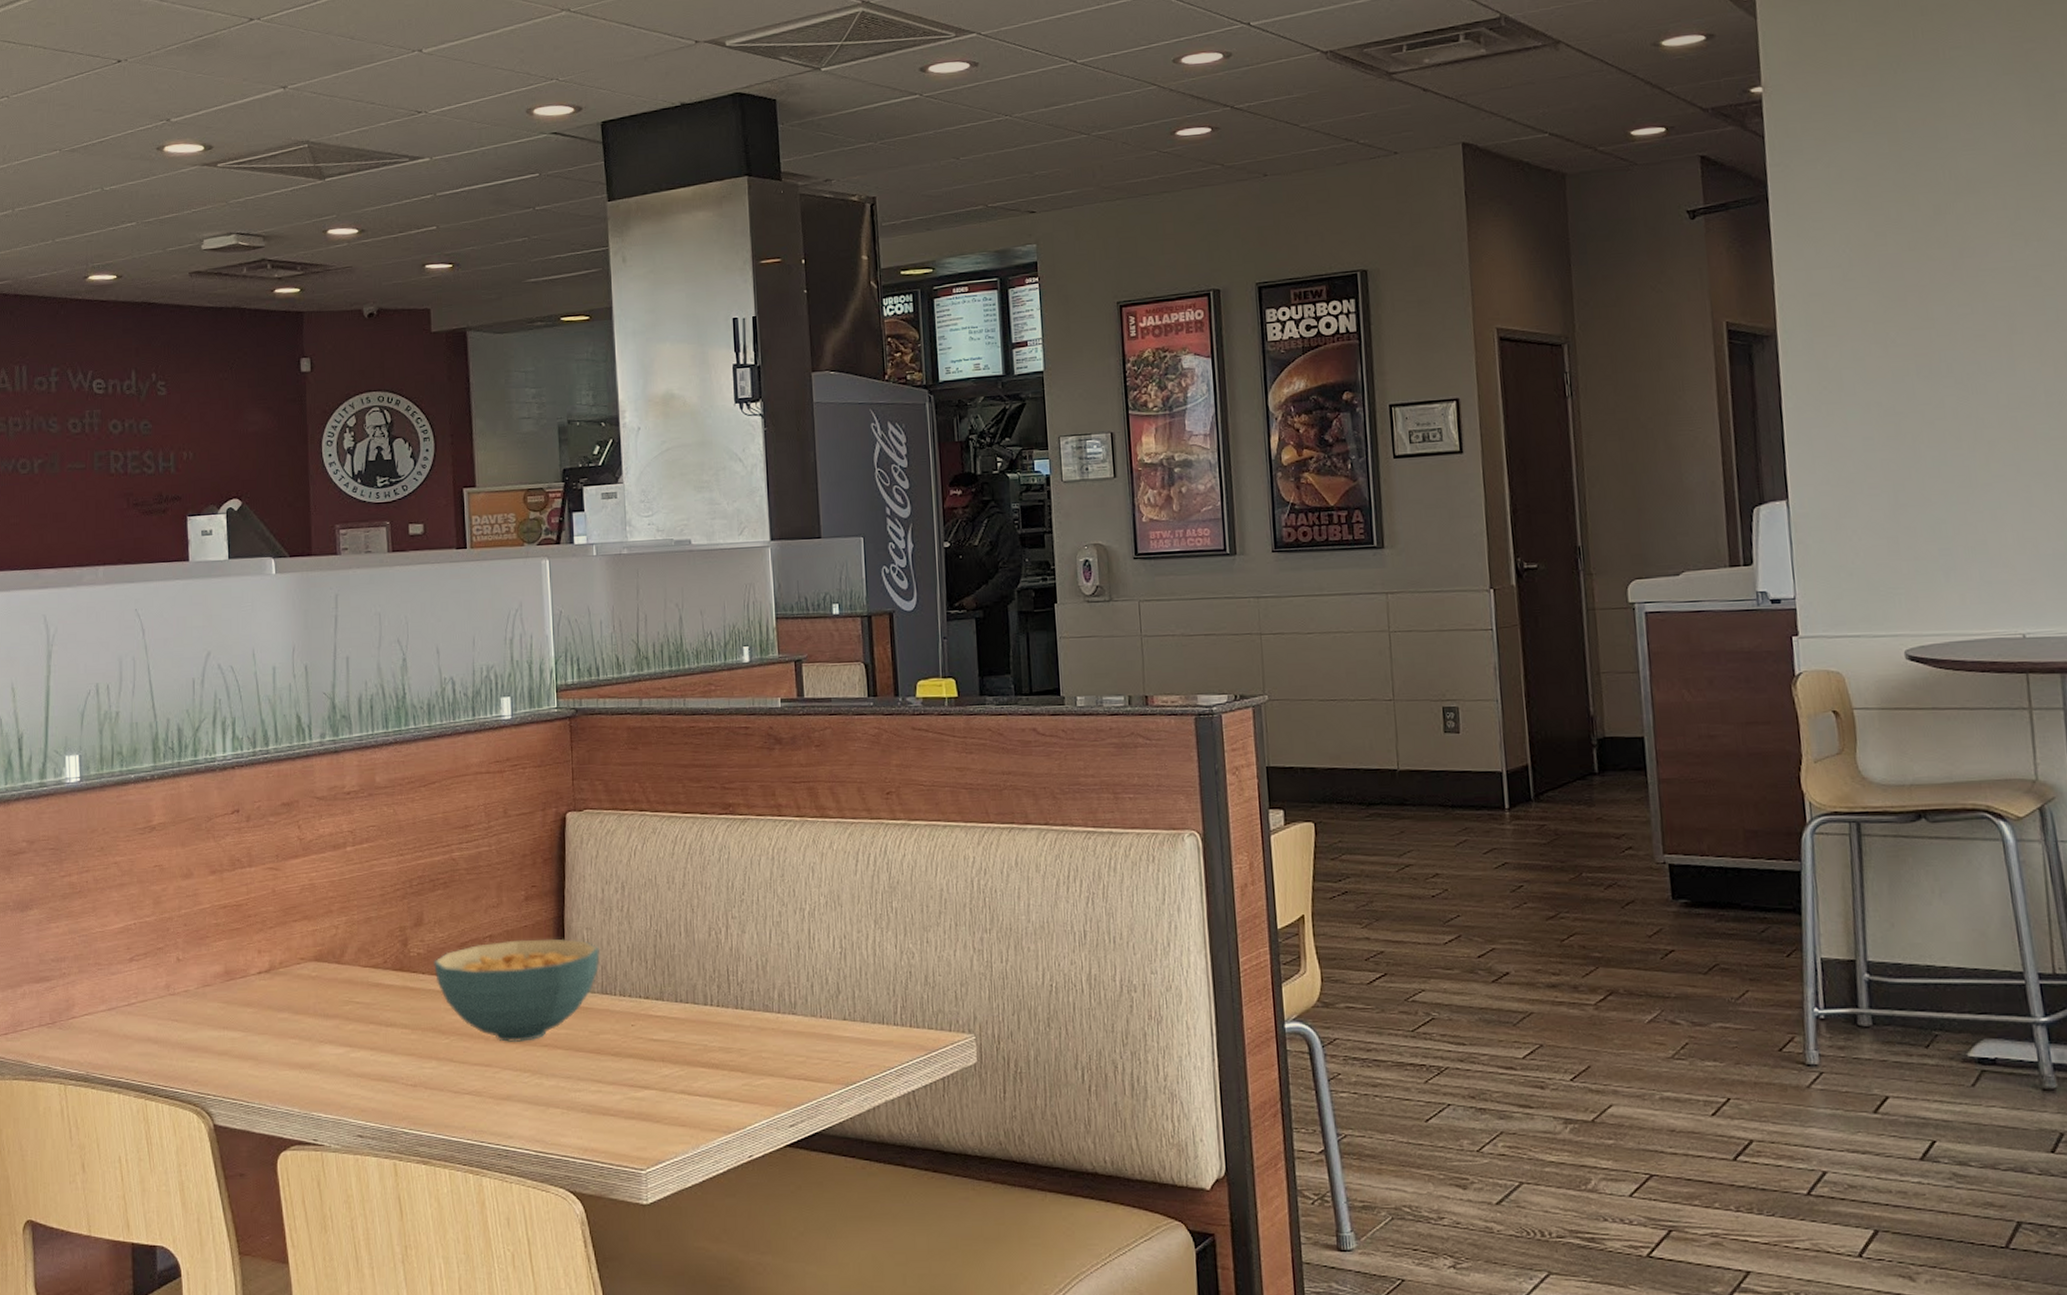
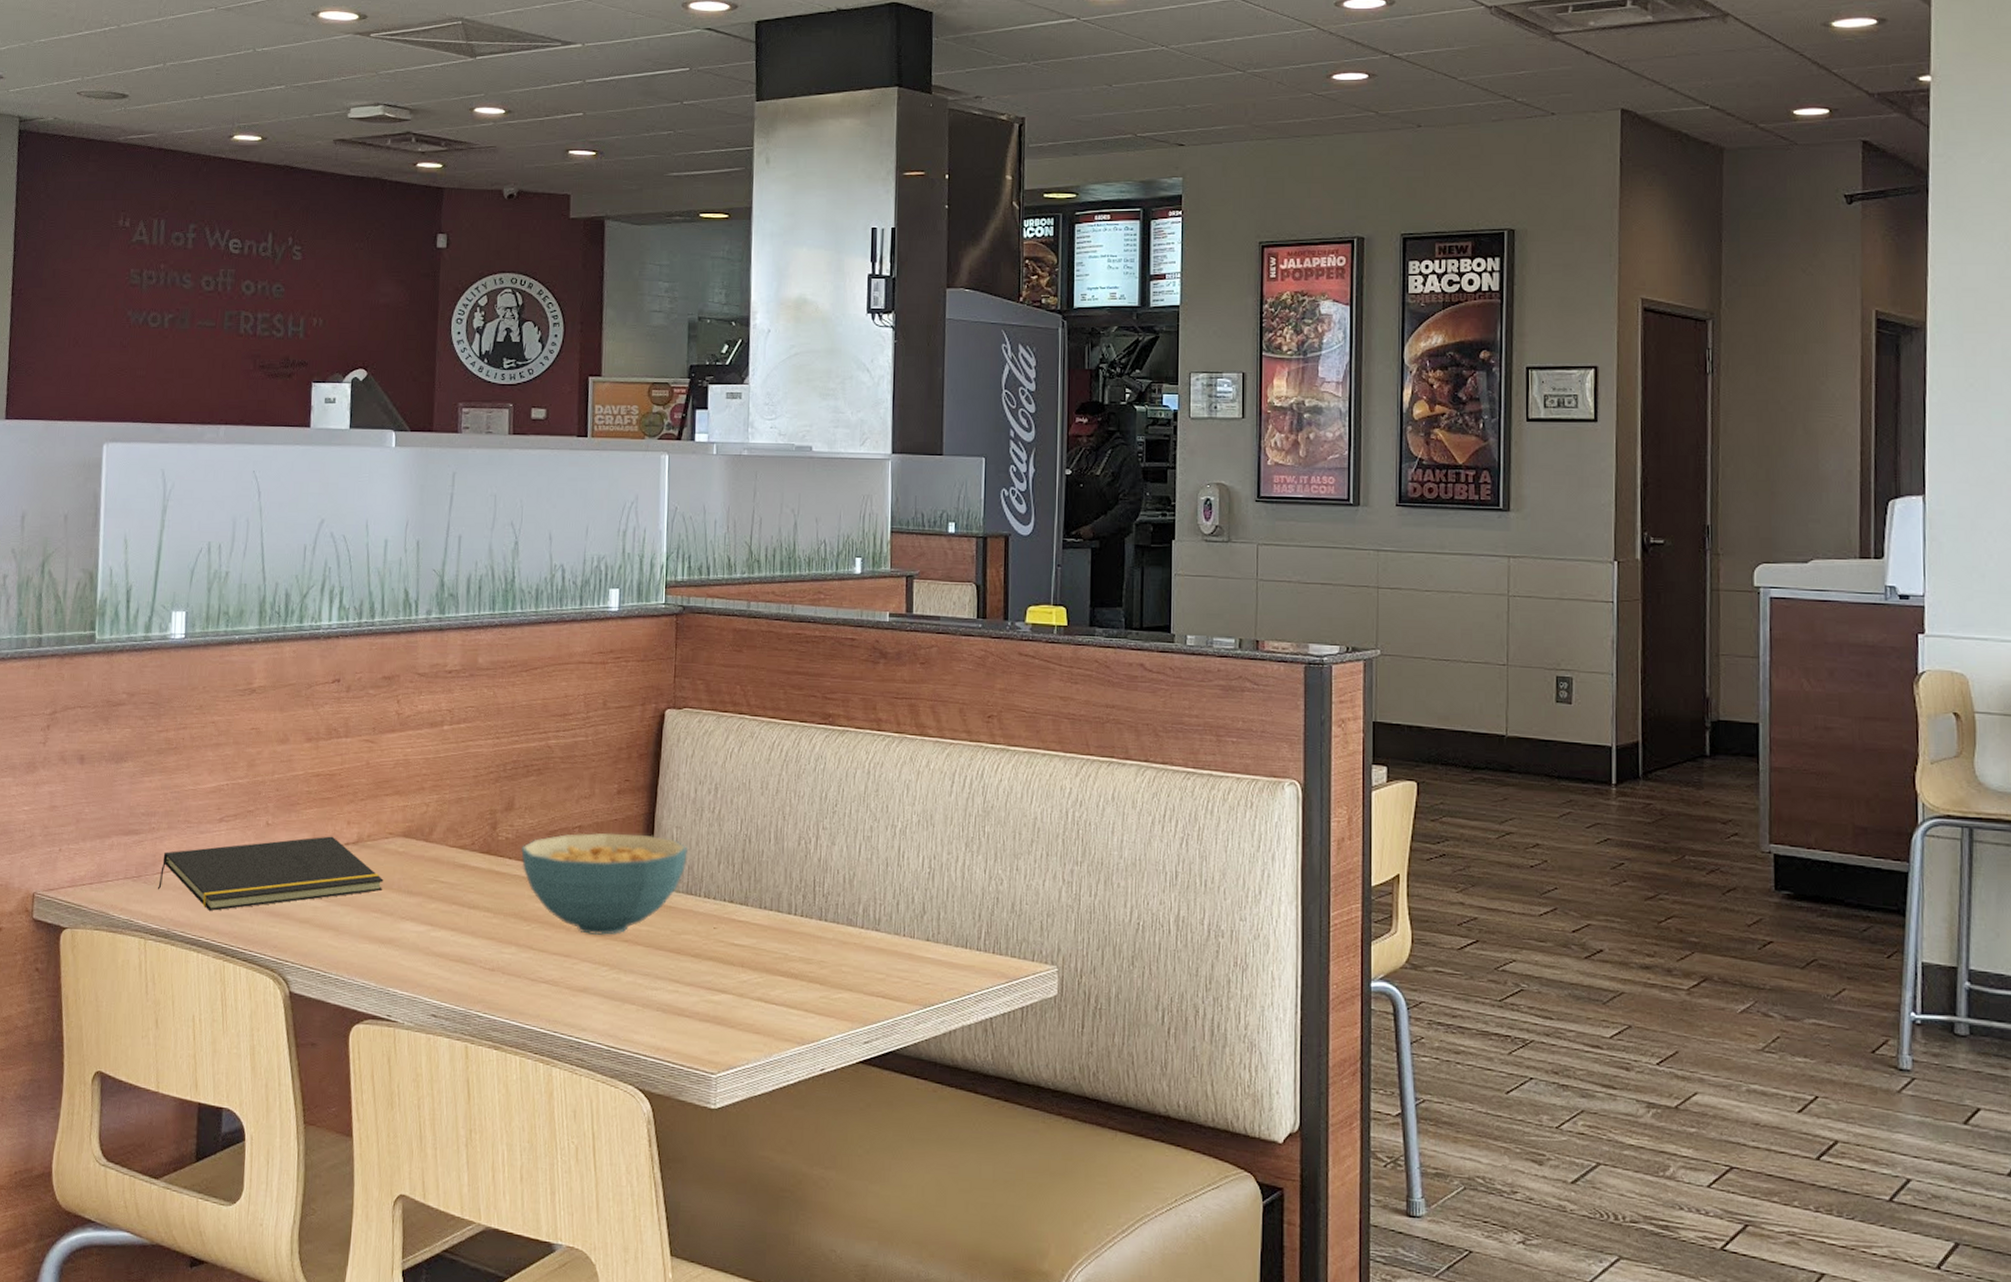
notepad: none [74,966,299,1051] -> present [158,836,384,911]

